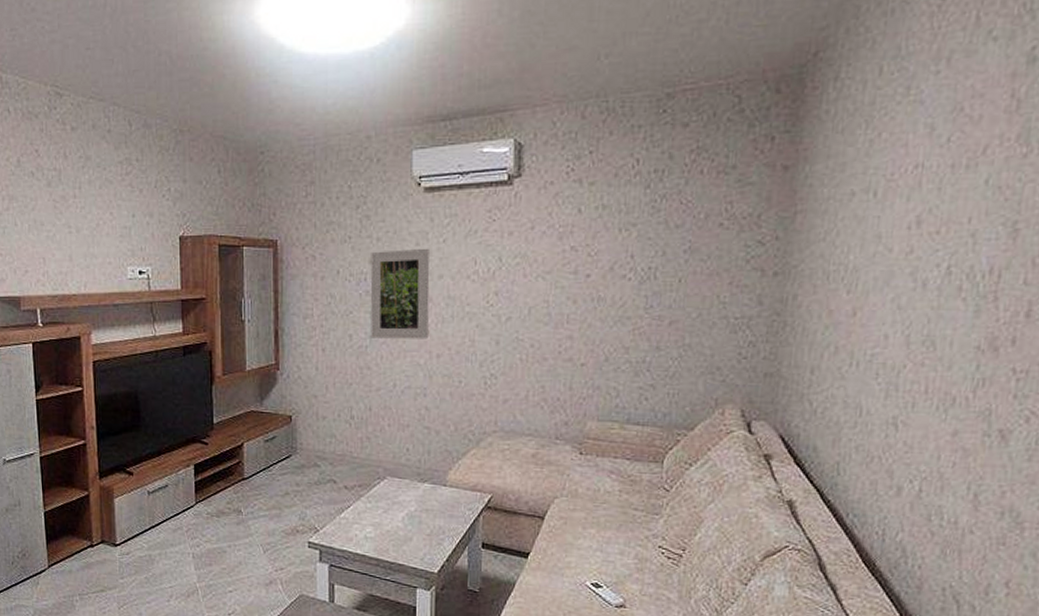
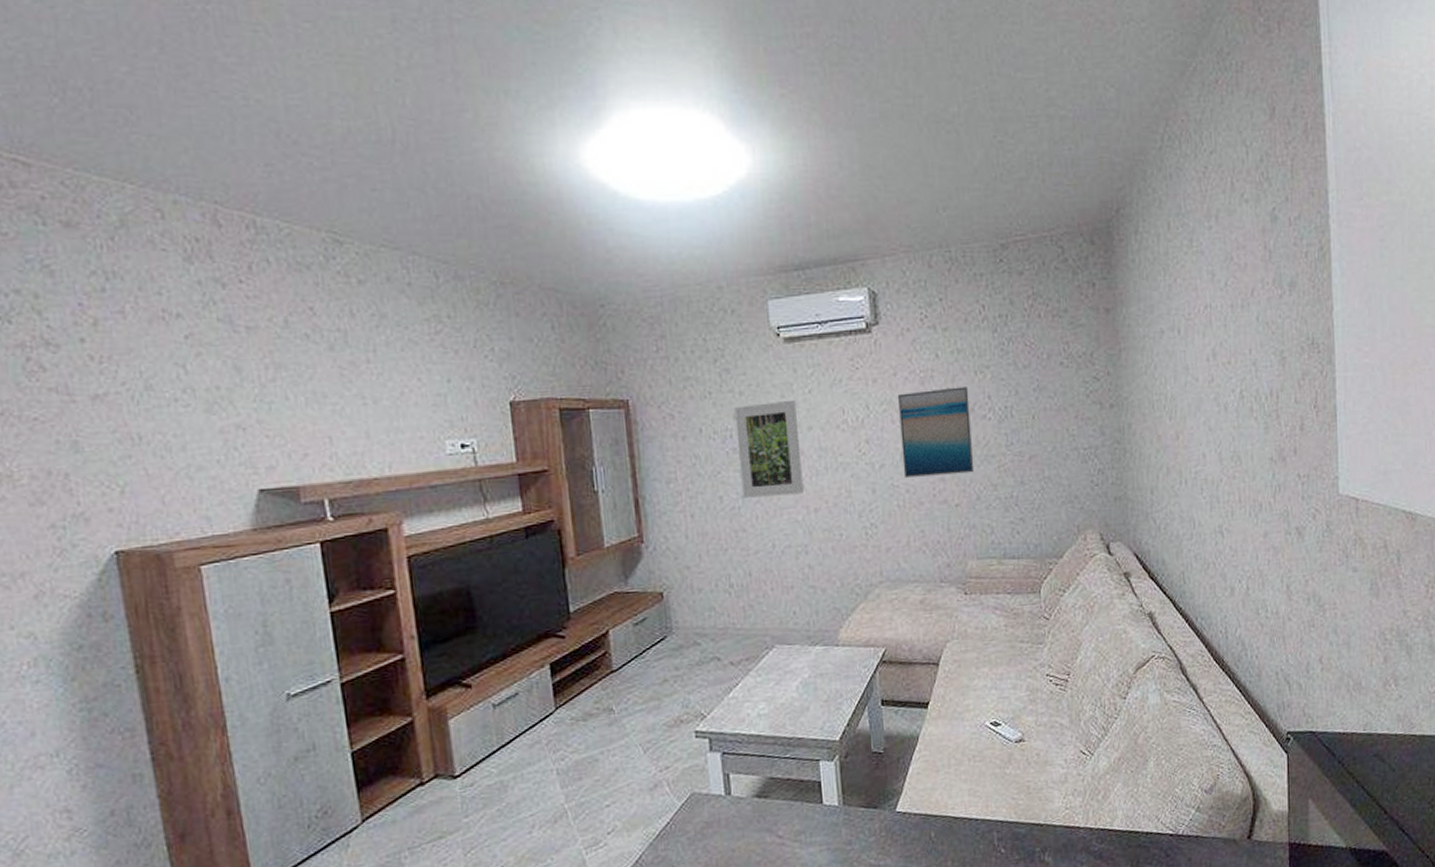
wall art: none [530,244,610,333] -> present [898,386,975,478]

